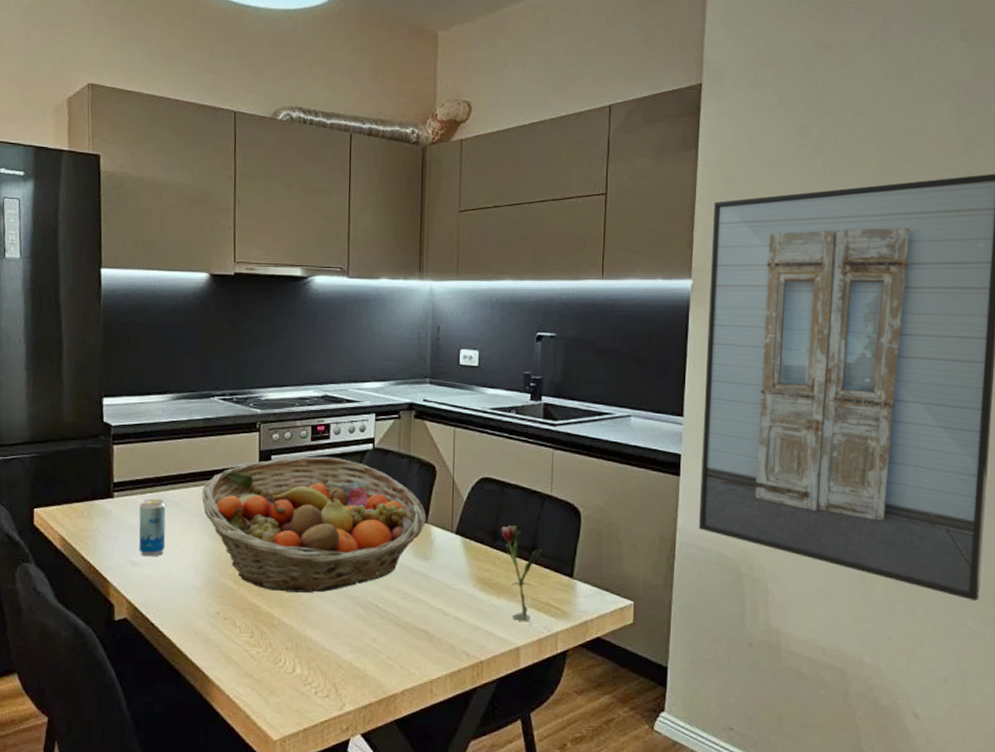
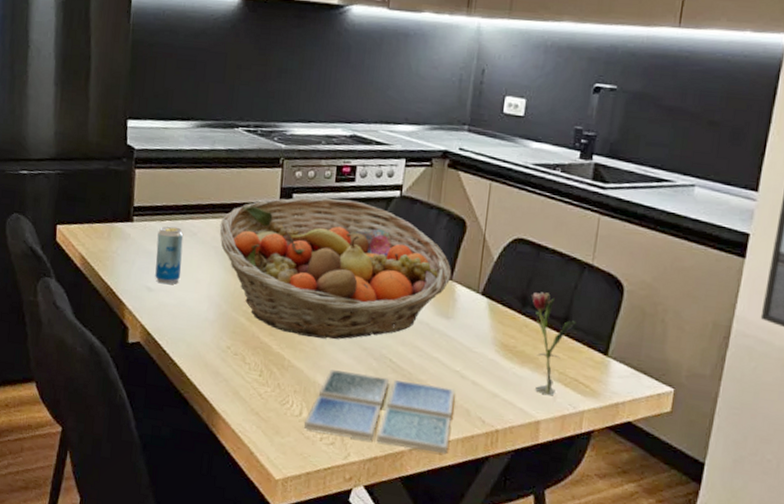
drink coaster: none [299,621,439,692] -> present [304,368,454,455]

